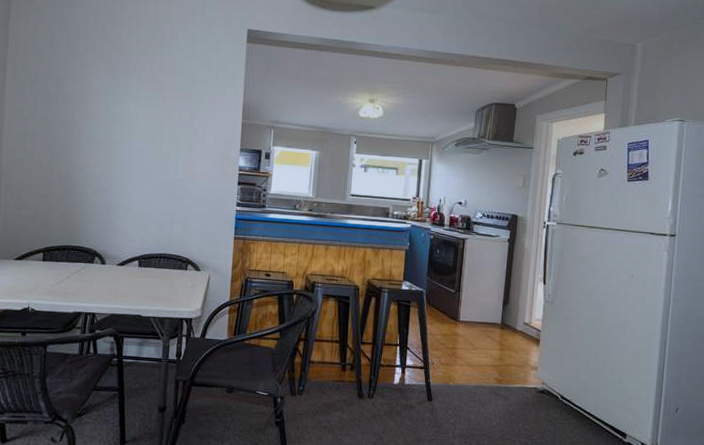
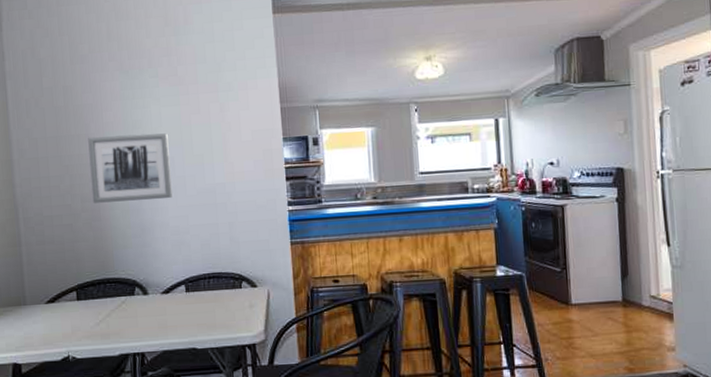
wall art: none [68,122,142,186] -> present [88,133,172,203]

